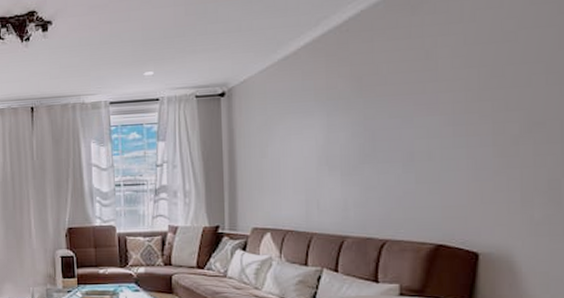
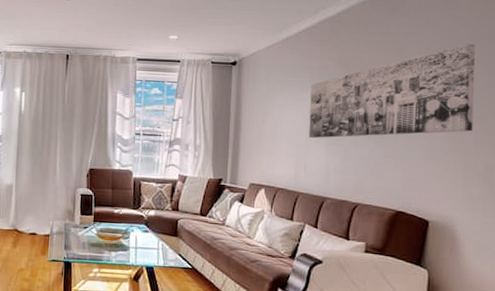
wall art: none [317,35,530,171] -> present [309,43,475,139]

